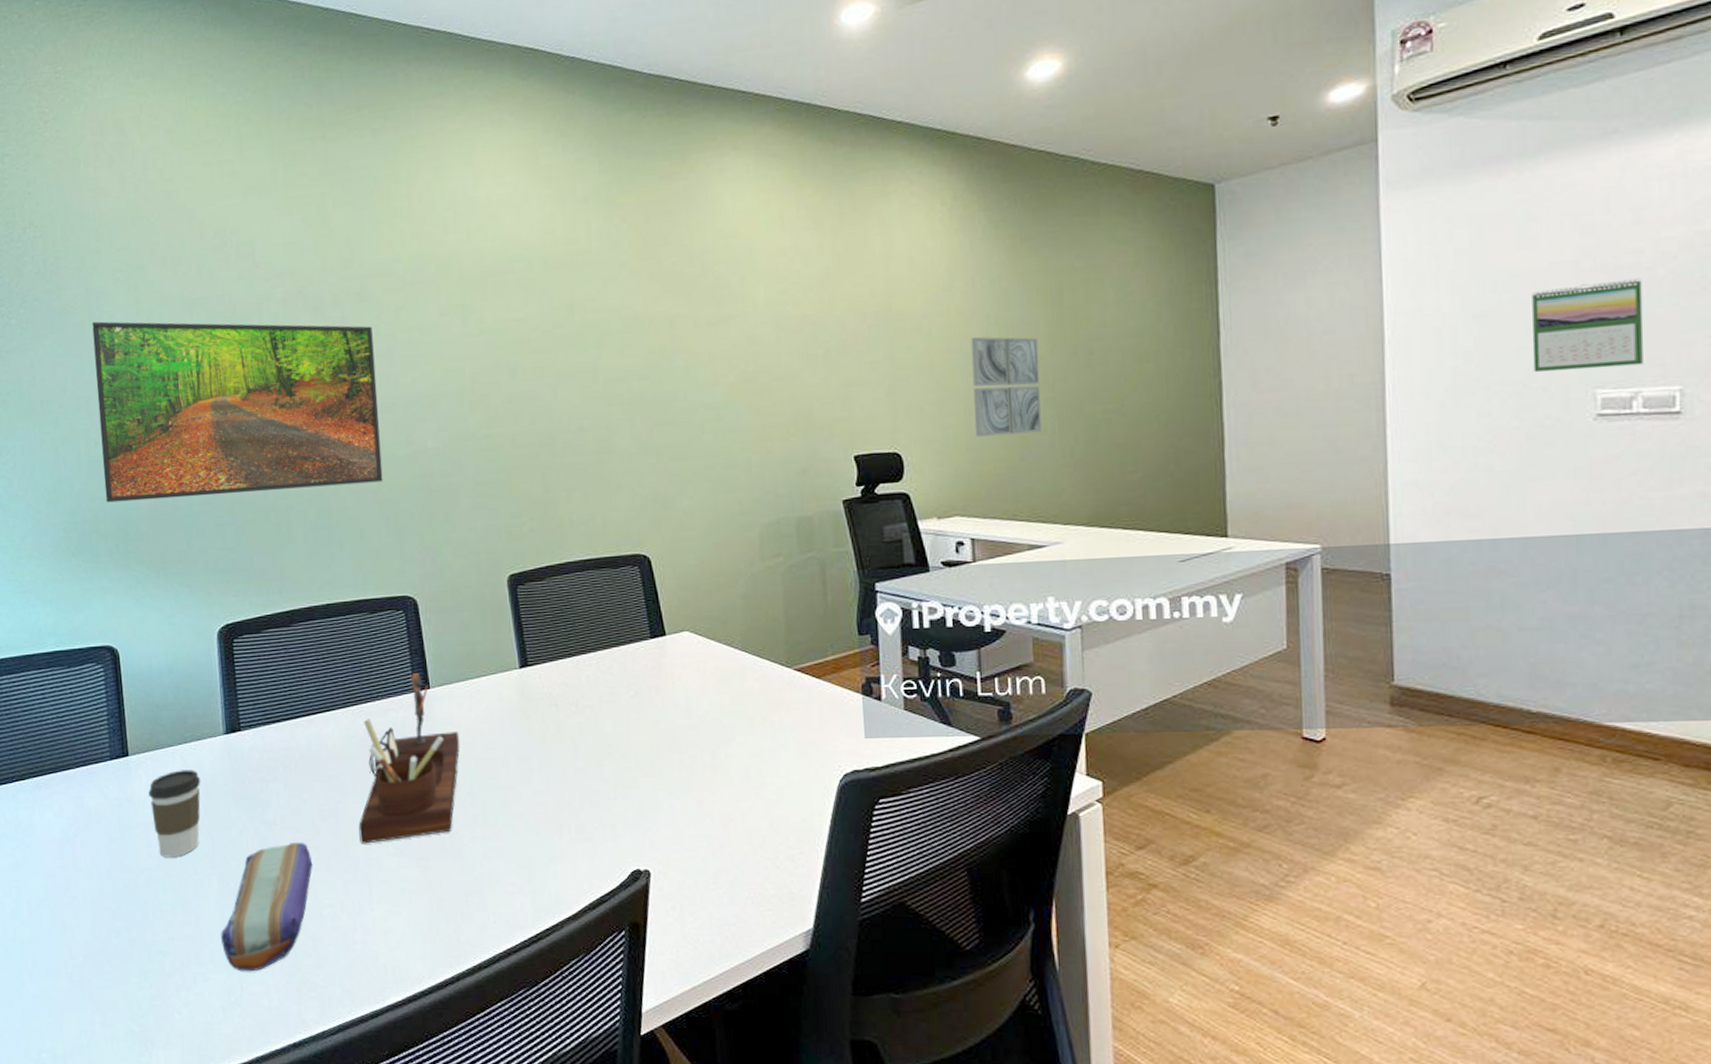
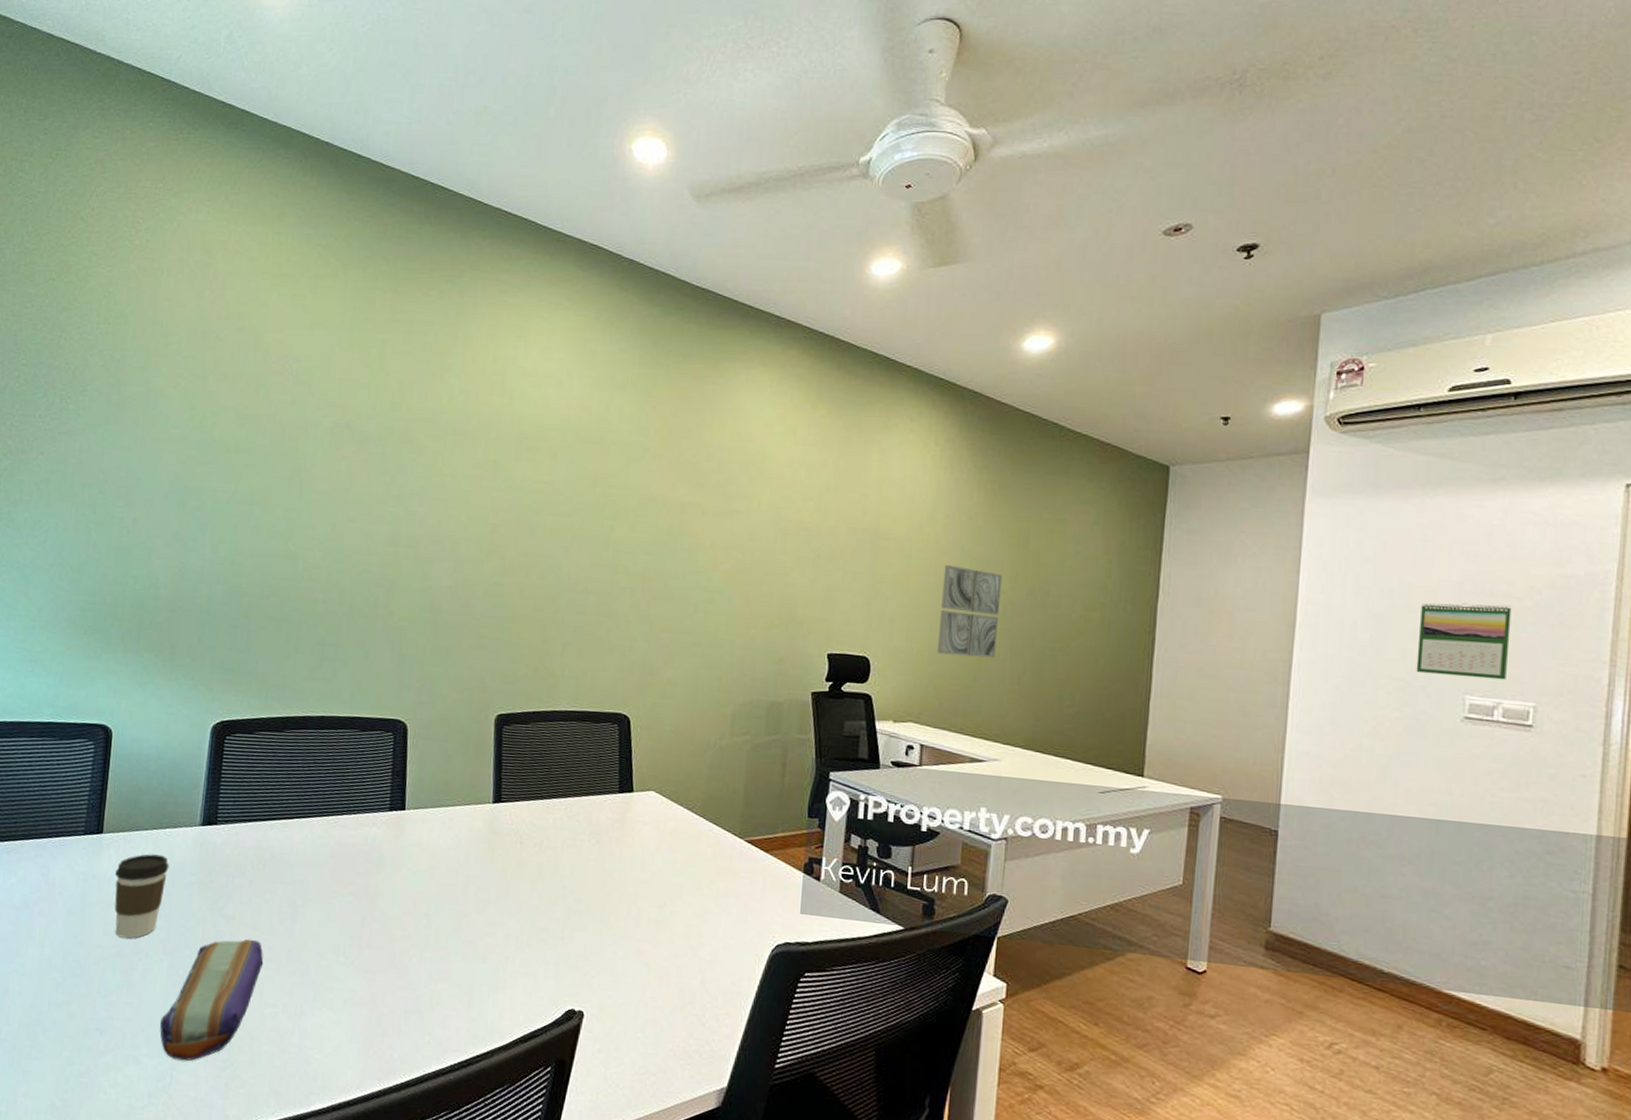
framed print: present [92,321,383,503] -> none [127,420,409,610]
desk organizer: present [358,673,460,844] -> none [313,793,426,951]

